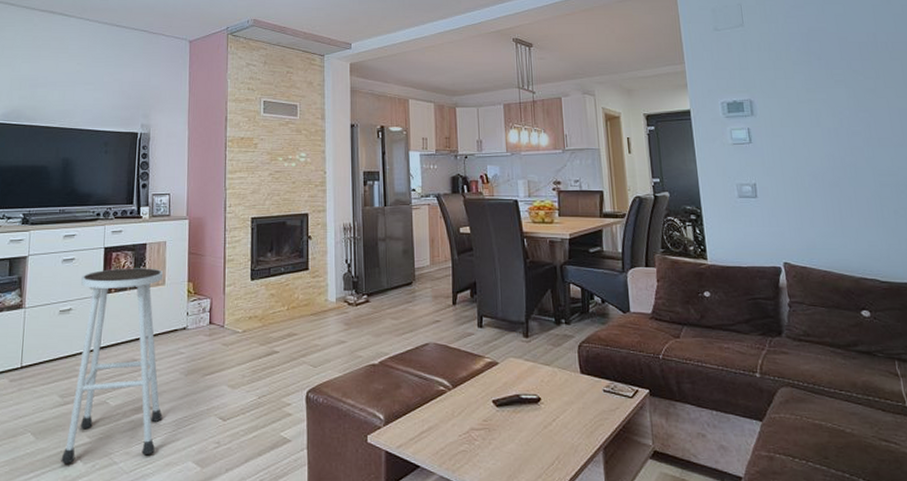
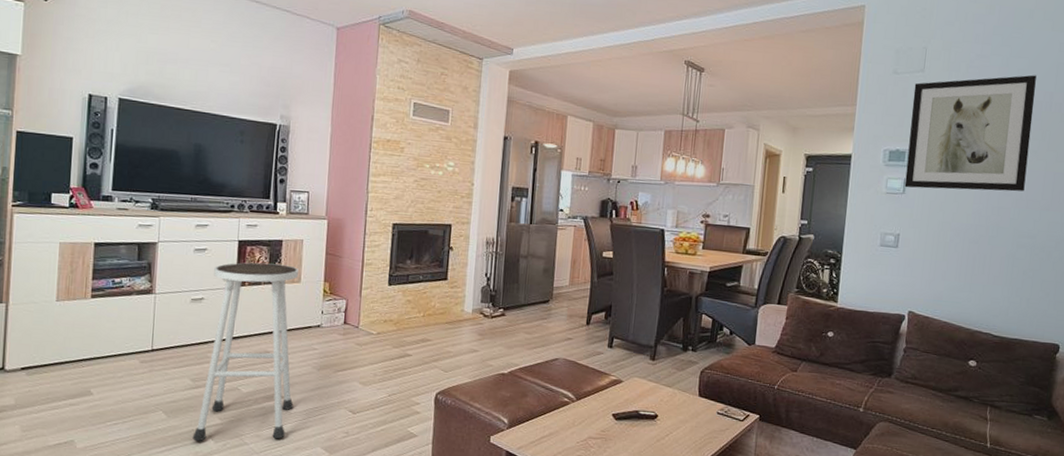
wall art: none [737,19,872,137] -> present [904,75,1036,192]

